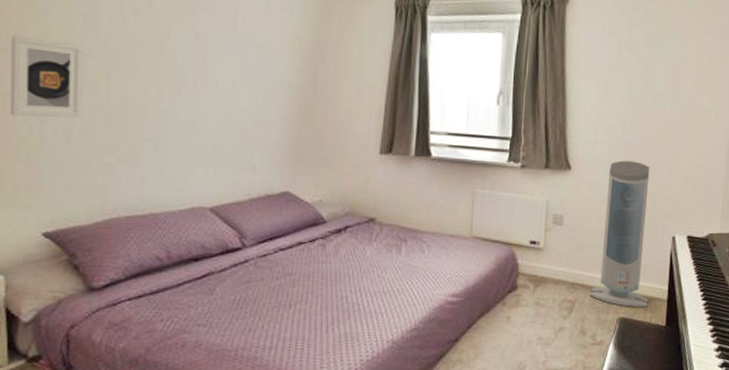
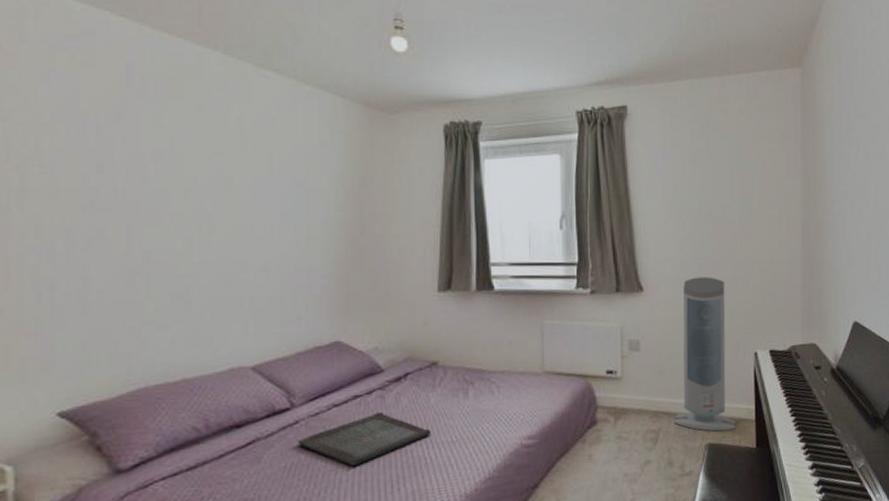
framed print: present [9,35,84,118] -> none [13,193,100,283]
serving tray: none [246,258,365,306] -> present [297,411,431,467]

